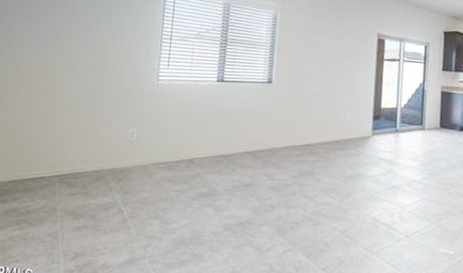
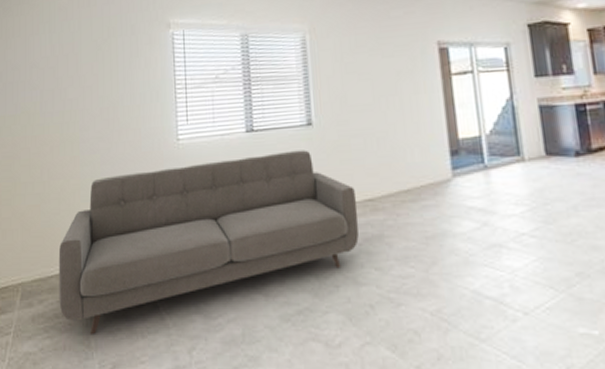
sofa: none [32,100,298,230] -> present [58,150,359,336]

